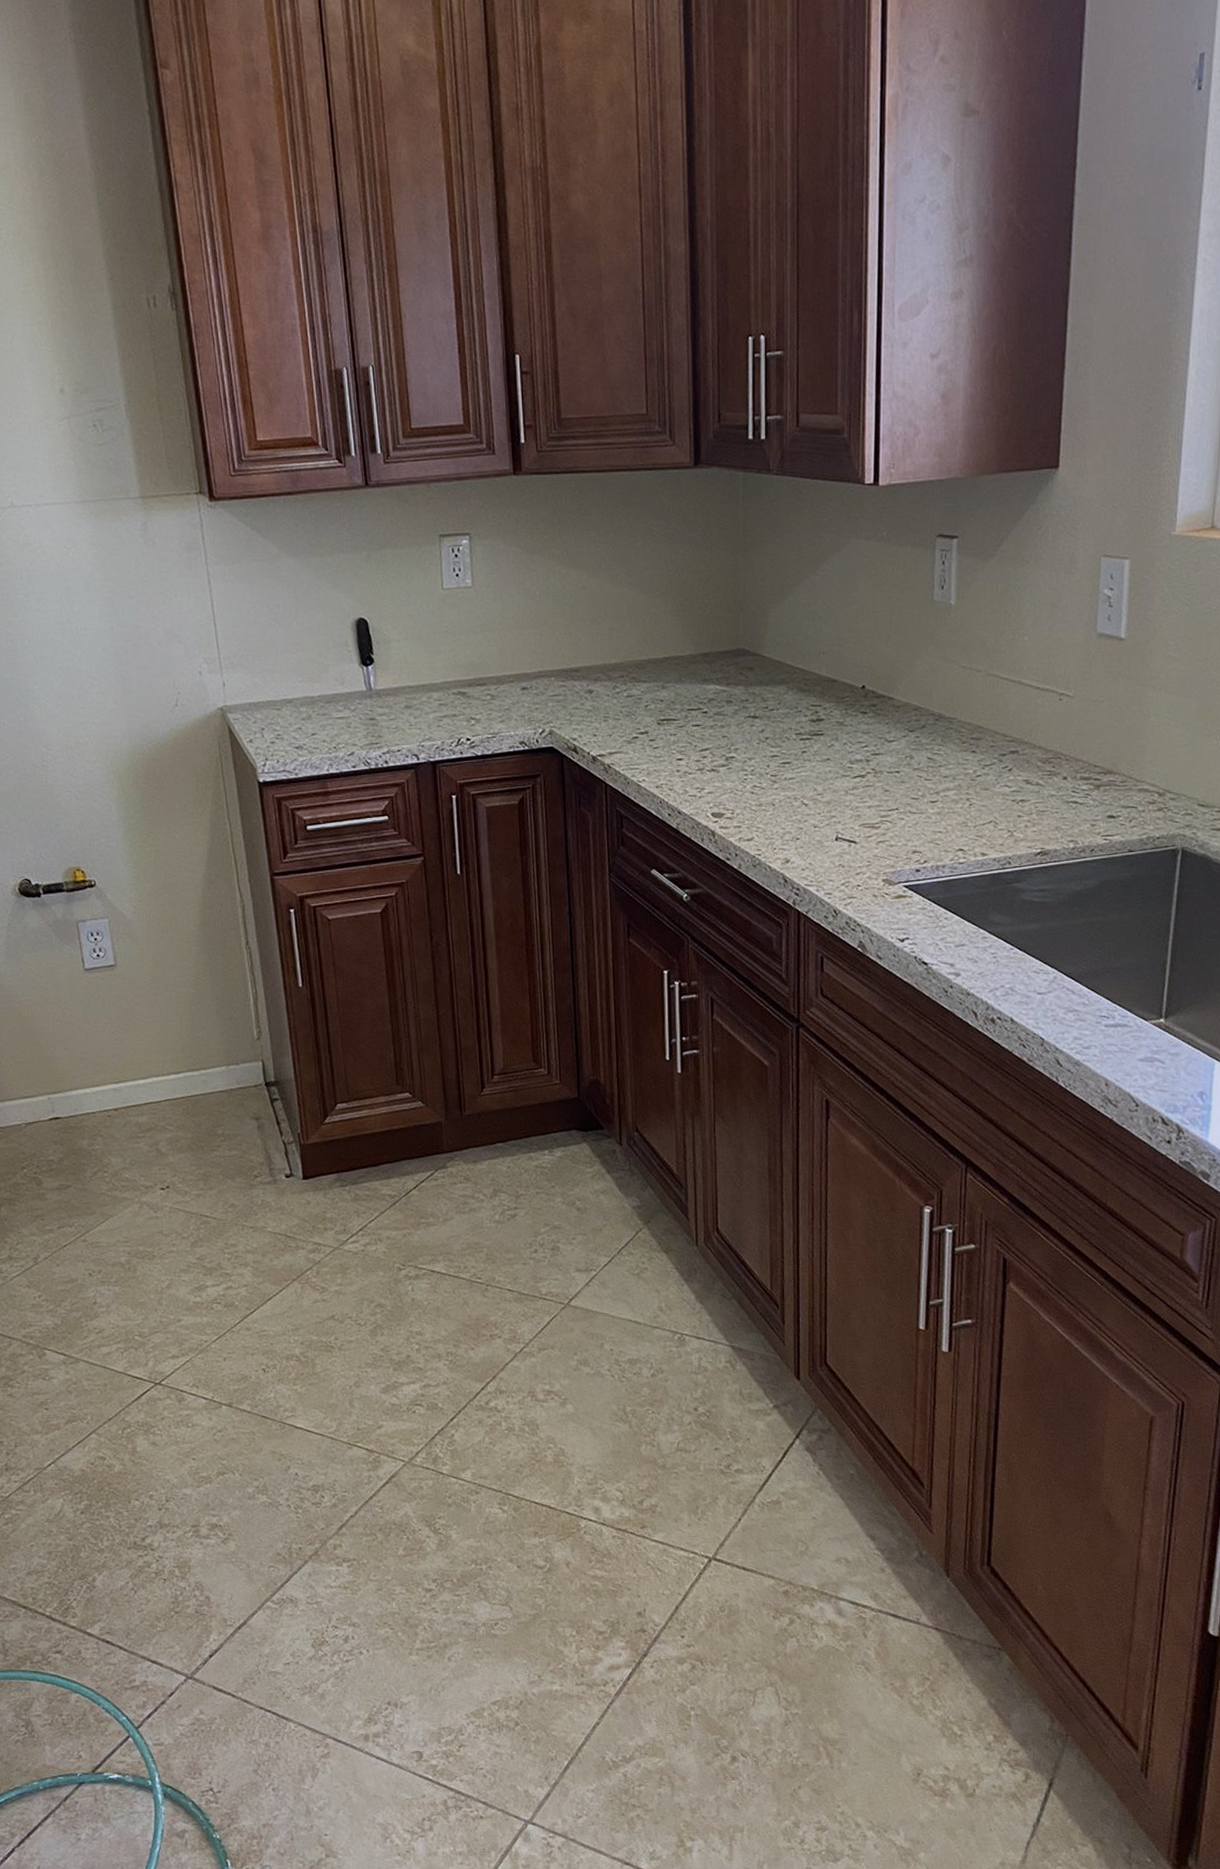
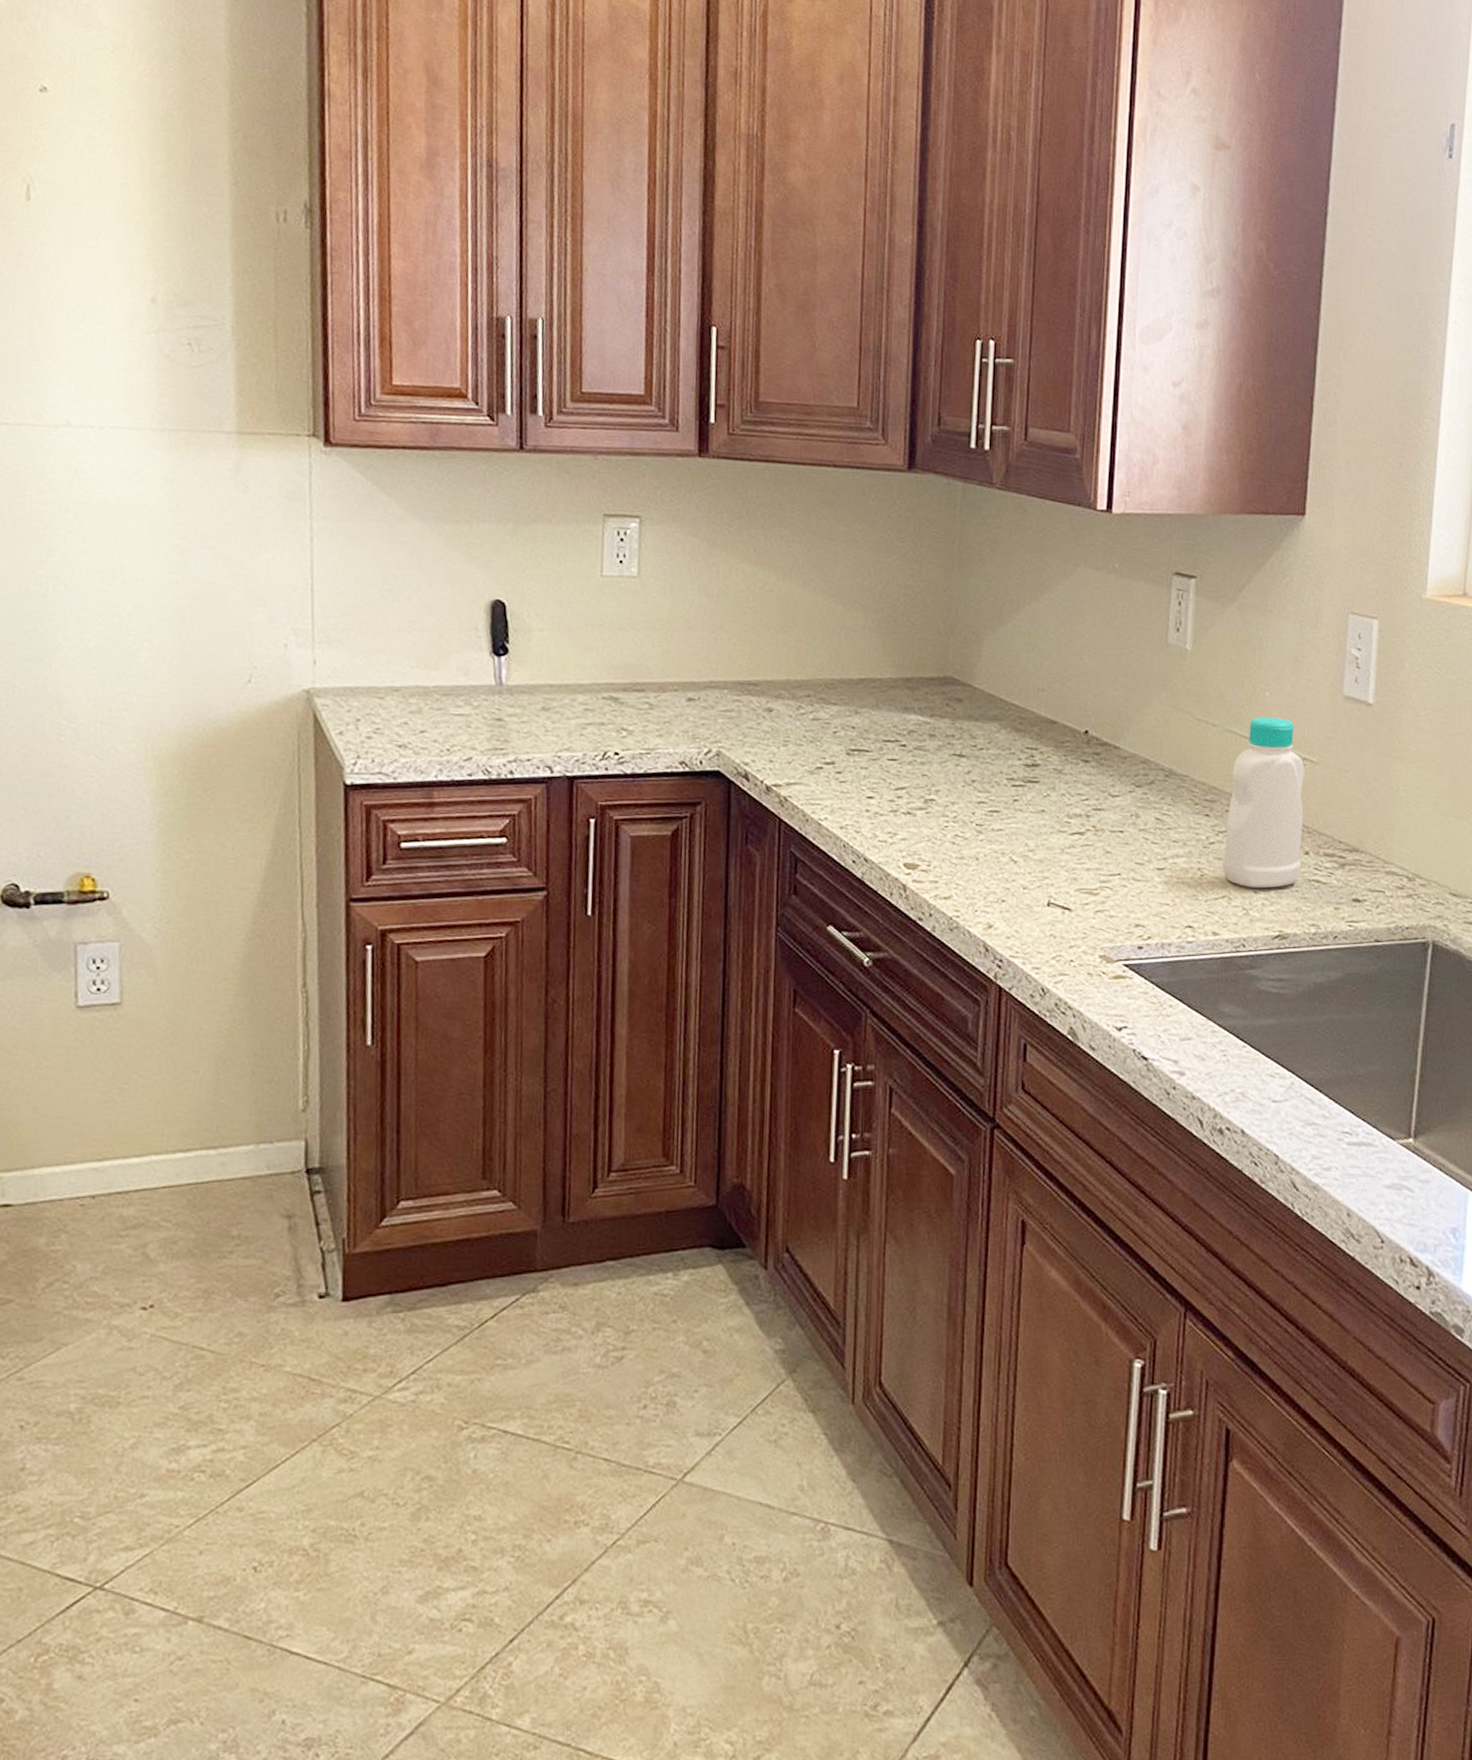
bottle: none [989,659,1061,813] -> present [1223,717,1304,889]

